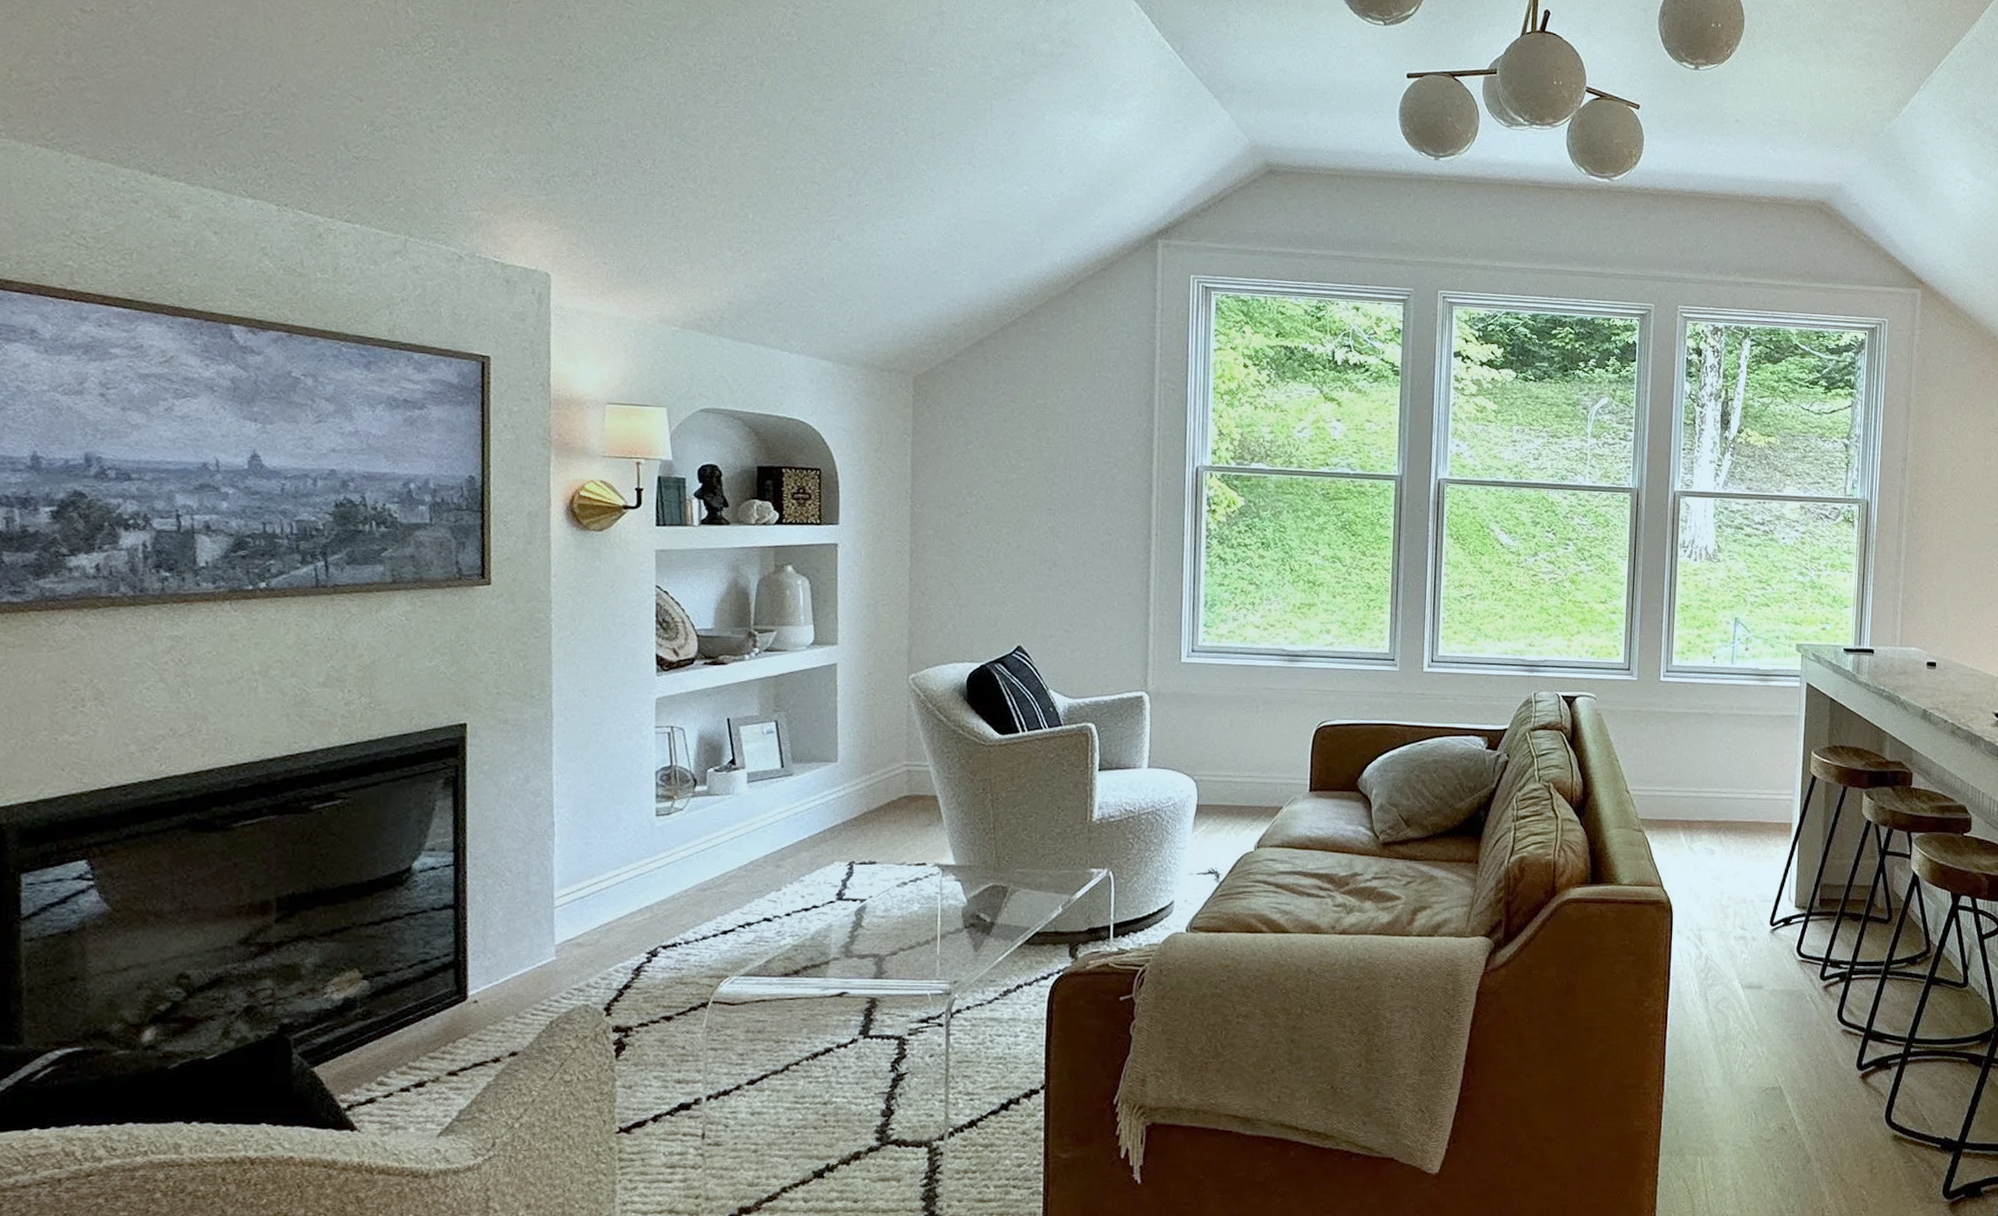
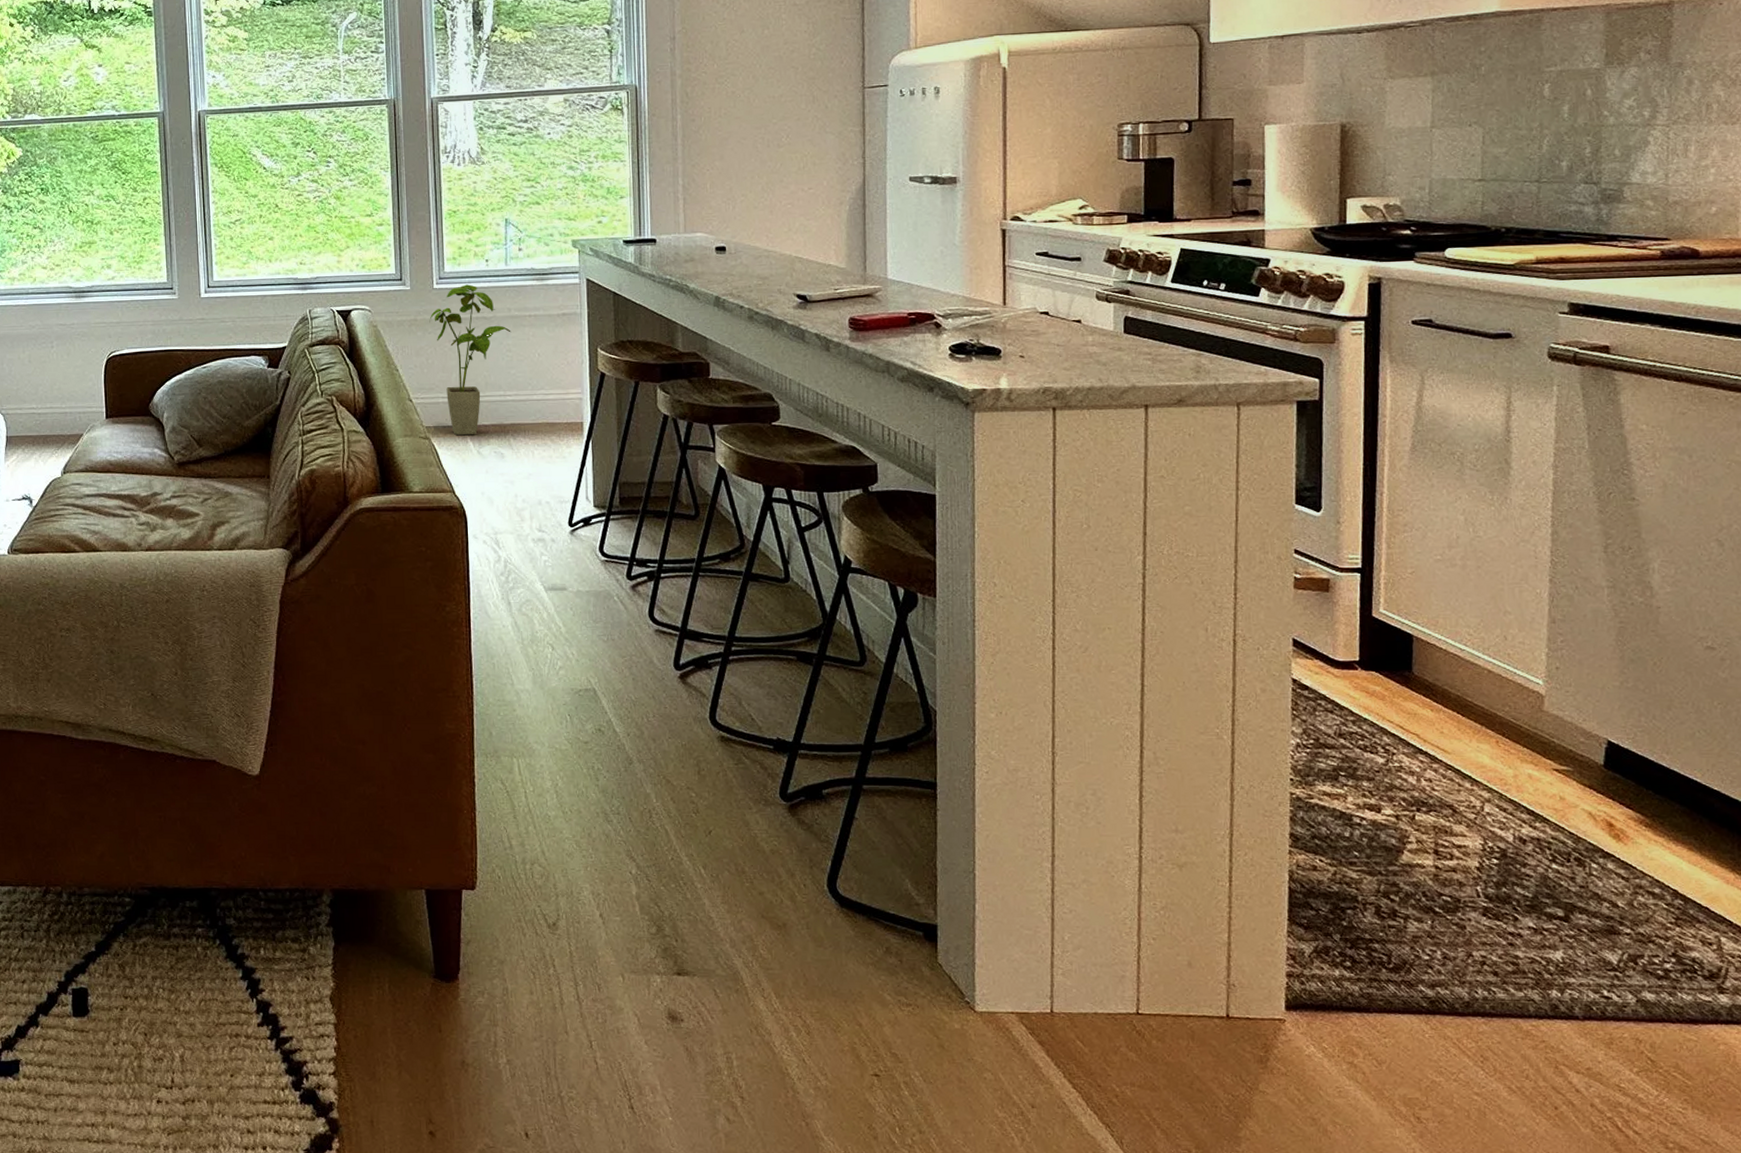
house plant: none [1653,679,1732,830] -> present [429,284,511,436]

